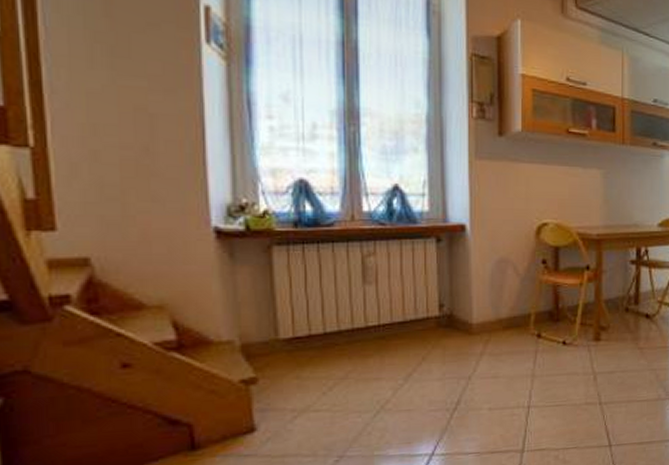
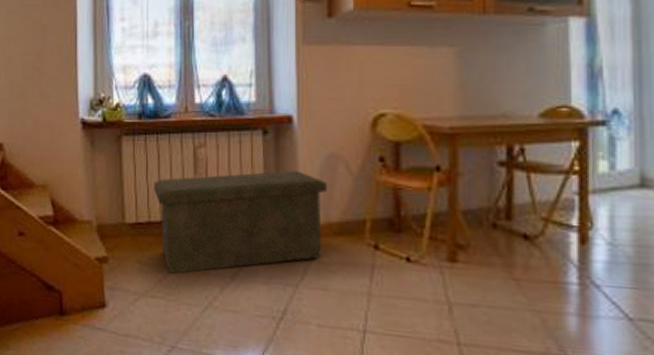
storage bench: none [315,274,498,385] -> present [154,170,328,274]

